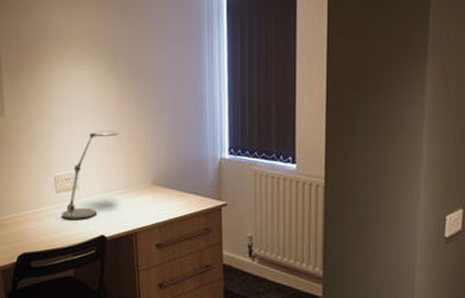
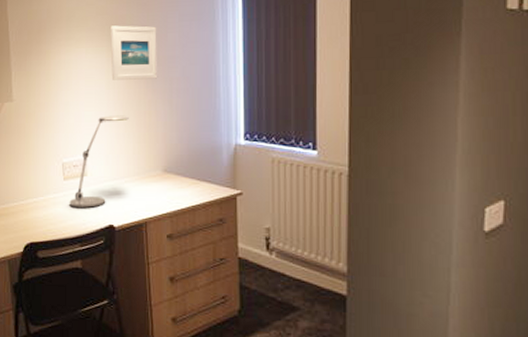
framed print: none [101,44,147,97] -> present [110,25,158,80]

